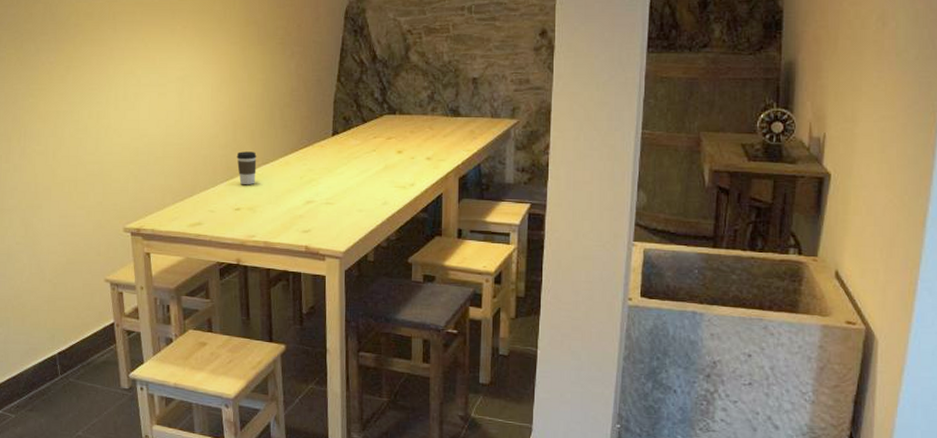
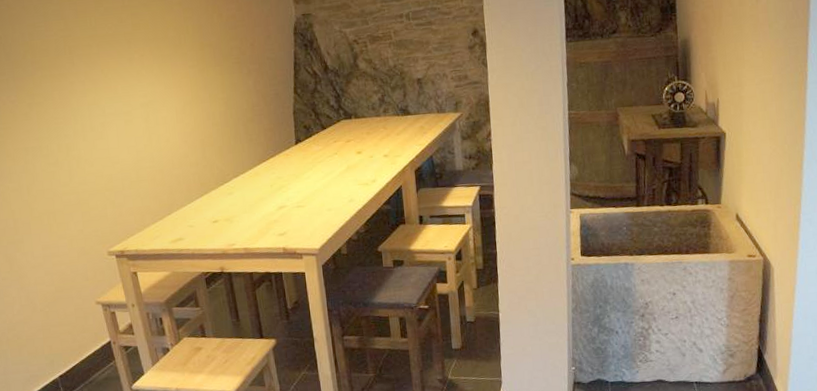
coffee cup: present [236,151,257,184] -> none [208,166,229,198]

